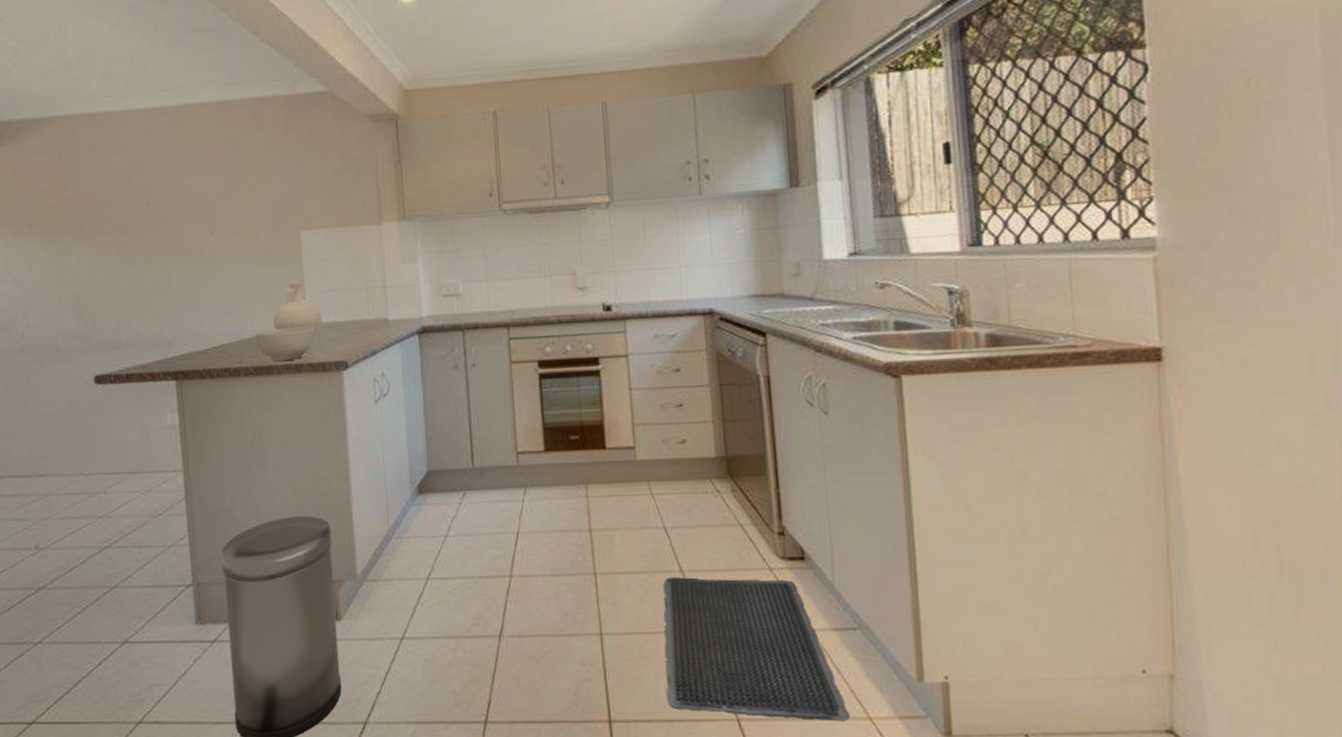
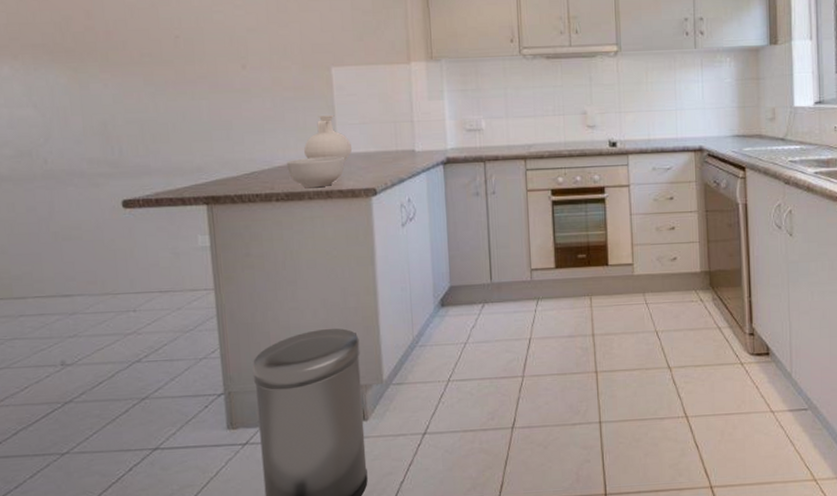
floor mat: present [664,577,851,722] -> none [653,371,800,484]

